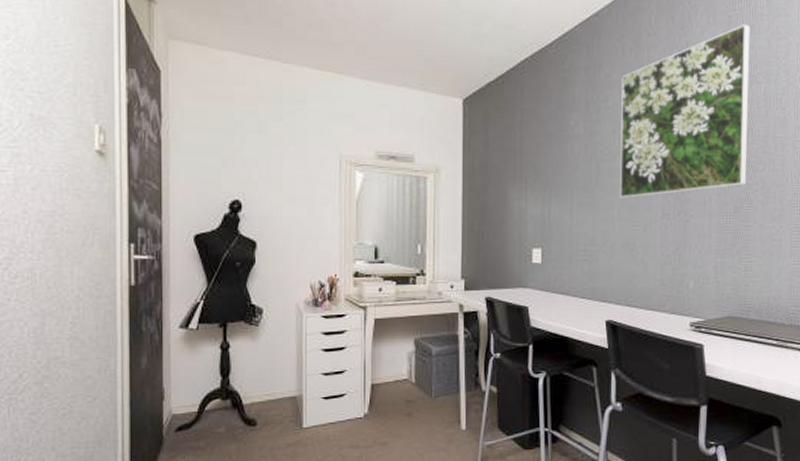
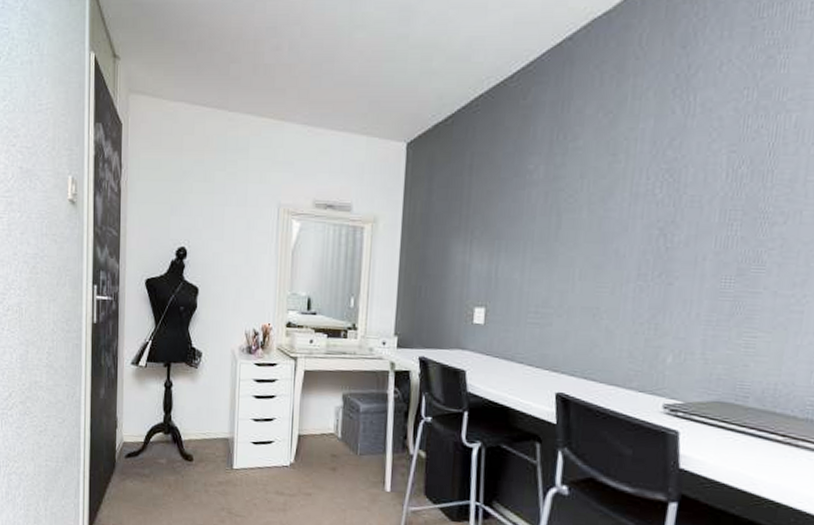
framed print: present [620,24,751,198] -> none [584,36,783,255]

